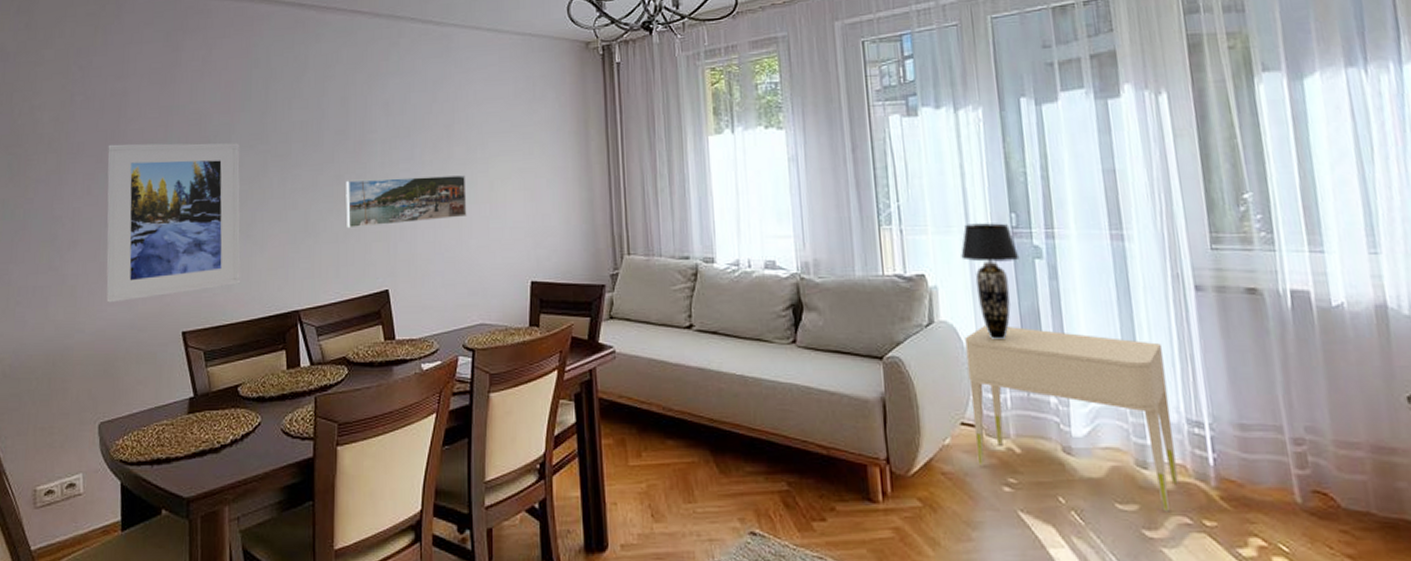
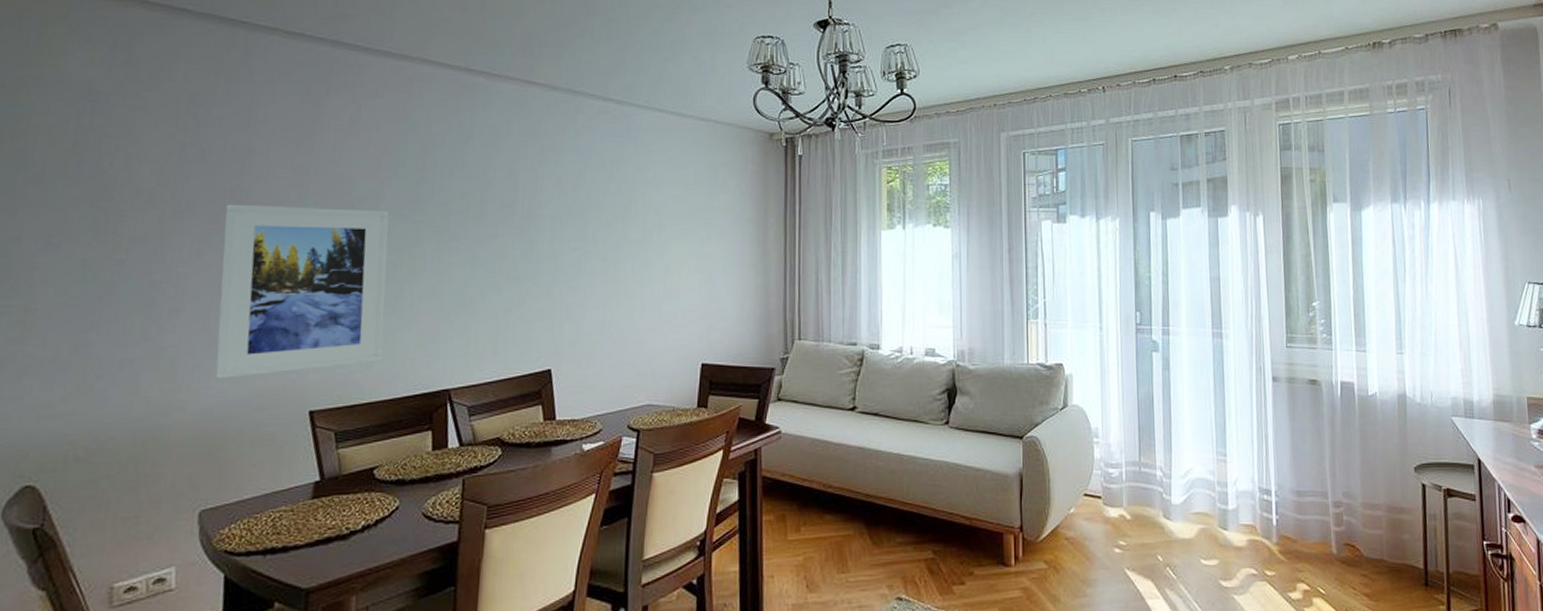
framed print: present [346,174,467,229] -> none [508,255,641,306]
table lamp: present [961,223,1020,341] -> none [1094,320,1141,422]
nightstand: present [965,326,1178,512] -> none [1092,409,1249,565]

